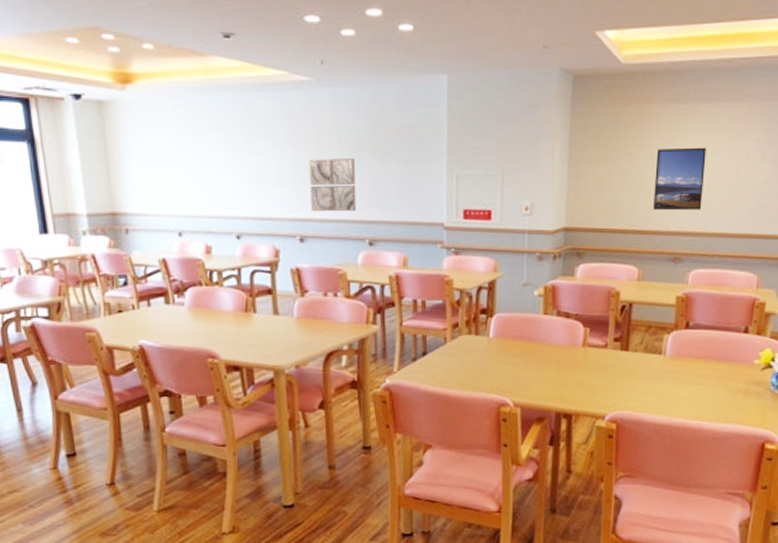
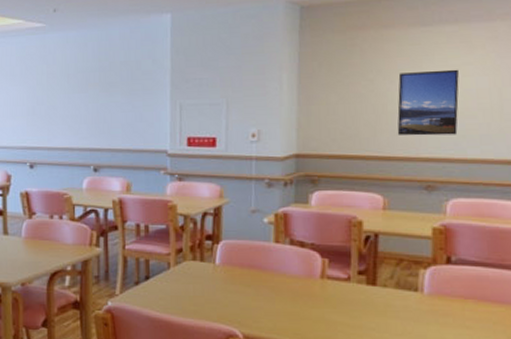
wall art: present [309,158,357,212] -> none [40,92,83,141]

